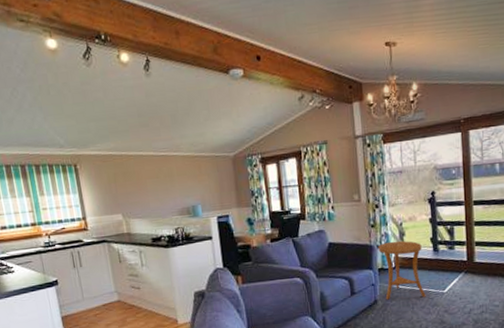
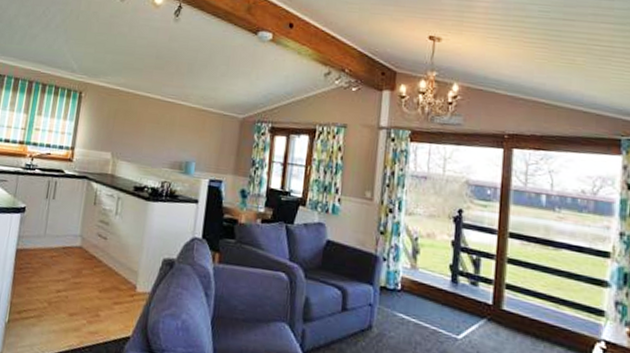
side table: present [378,241,426,300] -> none [383,256,438,338]

